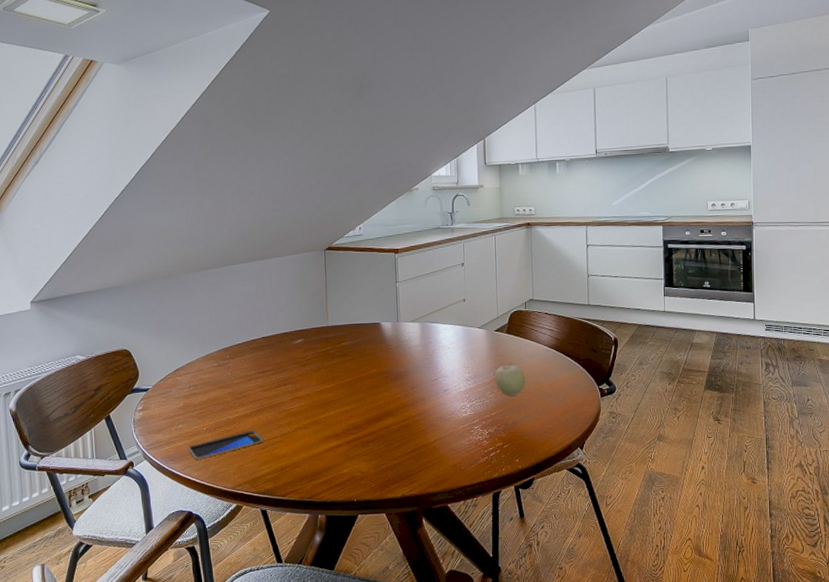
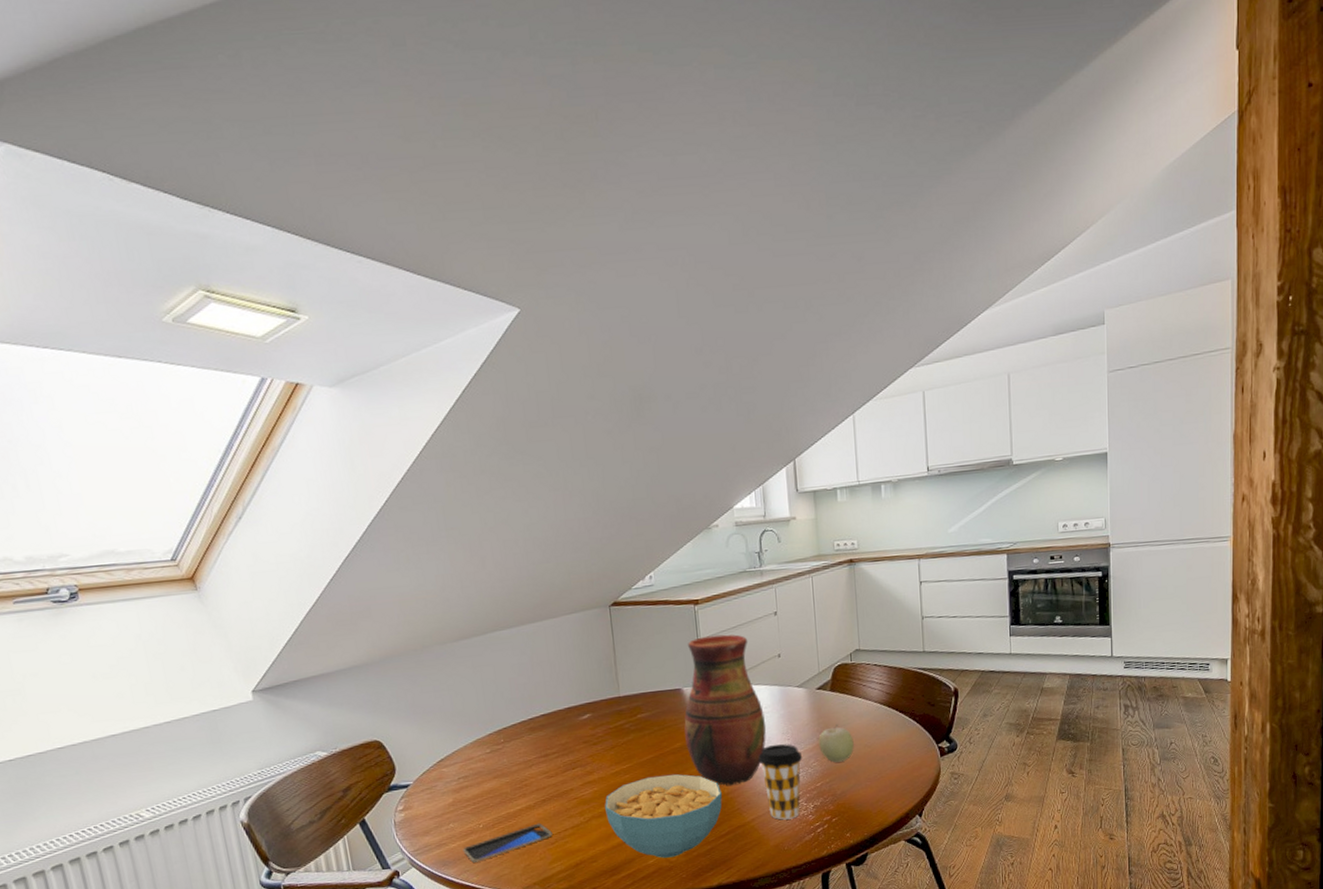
cereal bowl: none [309,395,409,469] -> present [604,773,722,858]
vase: none [381,279,451,410] -> present [684,634,766,786]
coffee cup: none [442,376,481,443] -> present [758,744,803,820]

